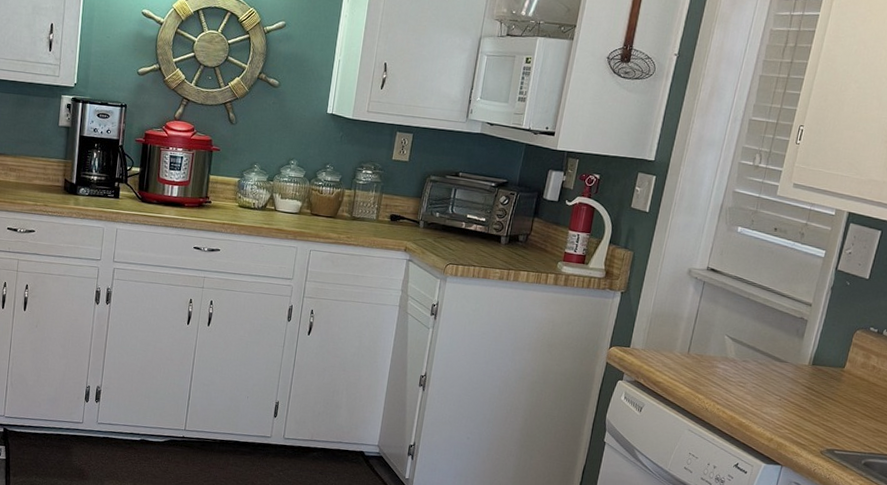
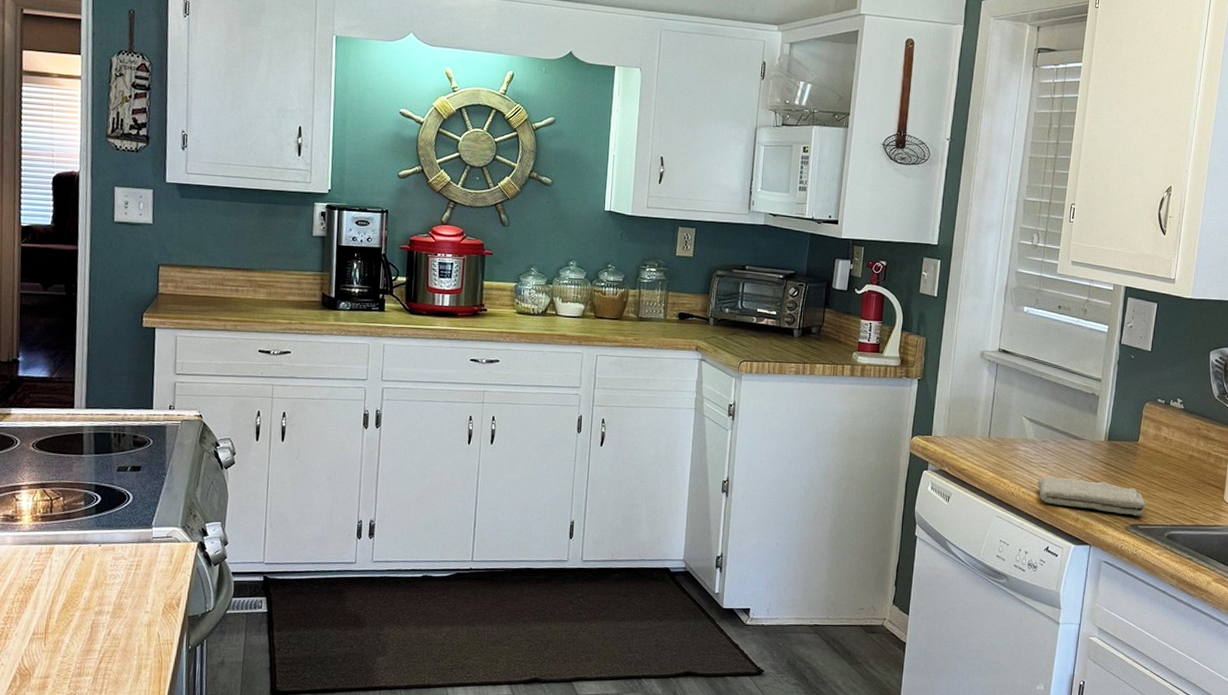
washcloth: none [733,395,847,442] -> present [1037,476,1147,516]

